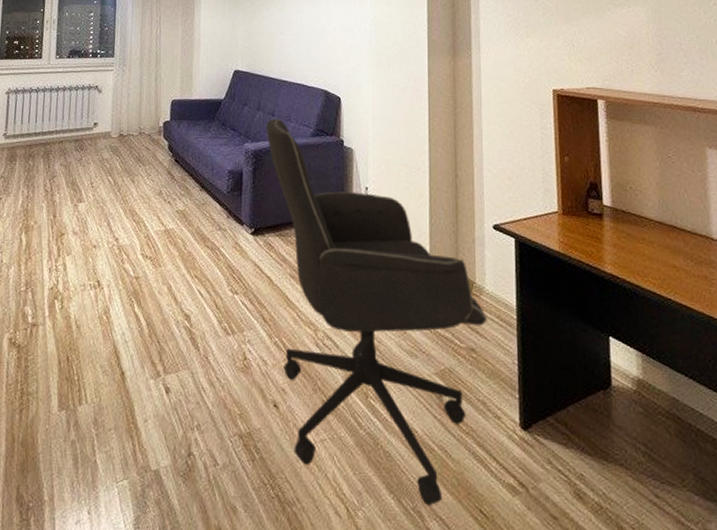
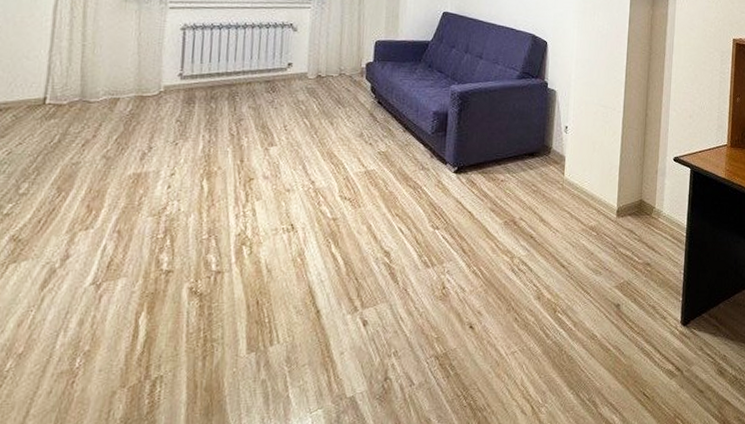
office chair: present [265,118,488,505] -> none [472,60,663,395]

